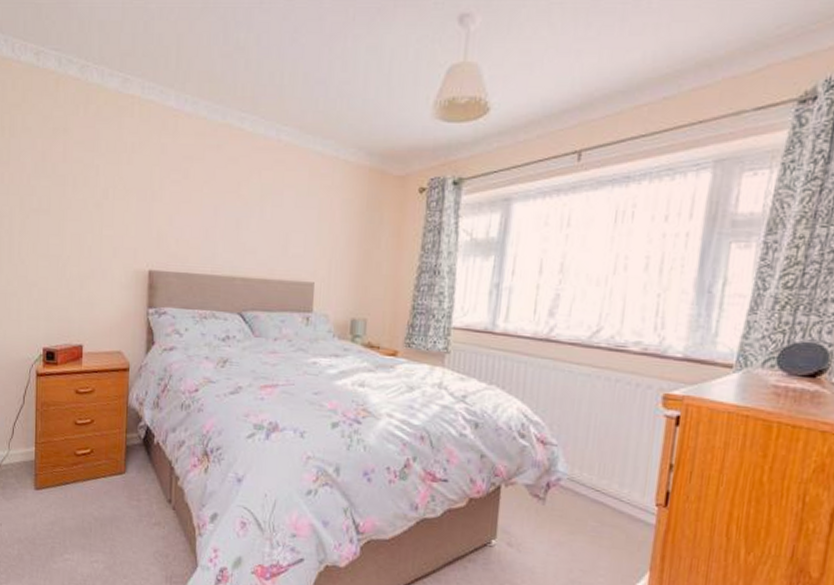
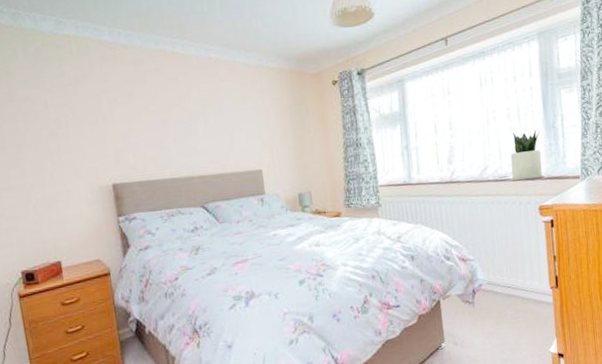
planter: none [628,290,686,359] -> present [509,130,546,182]

